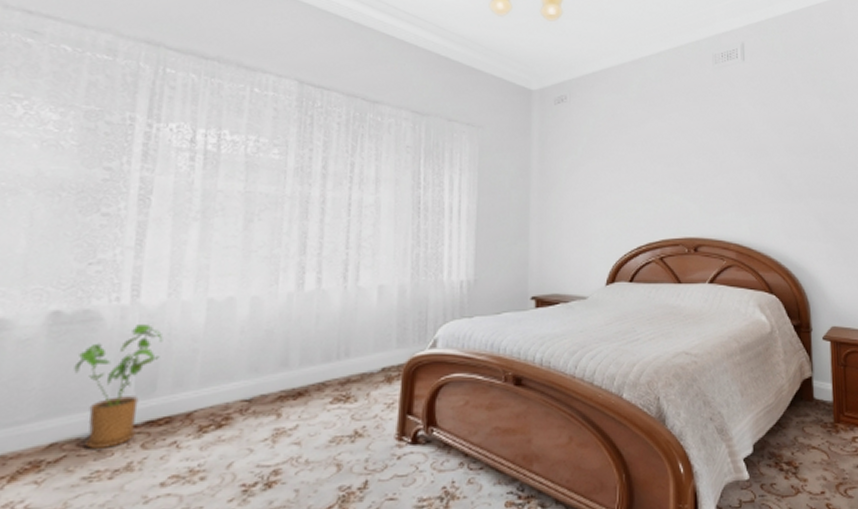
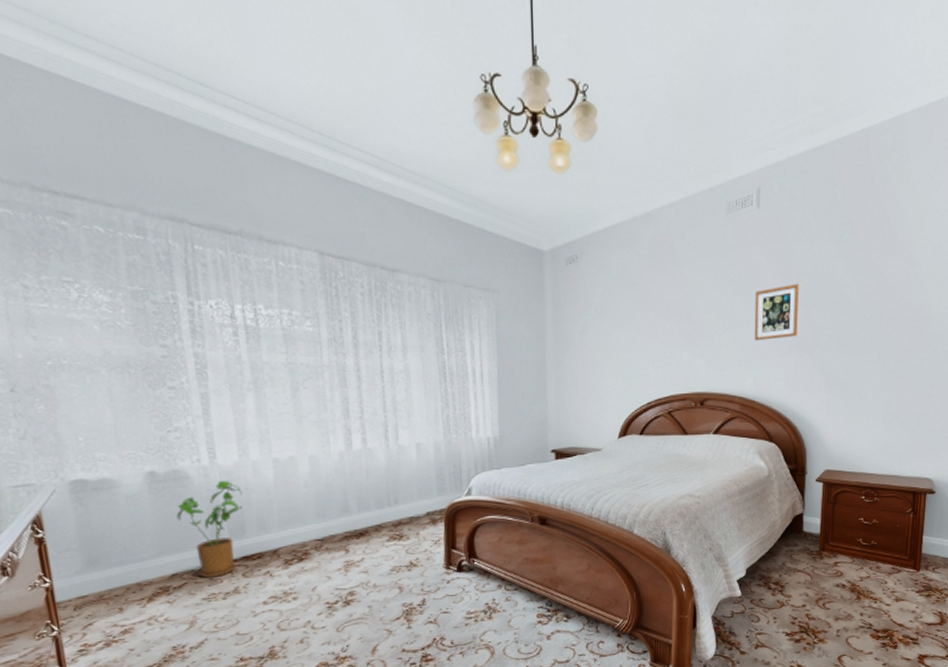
picture frame: none [745,132,791,187] -> present [754,283,799,341]

